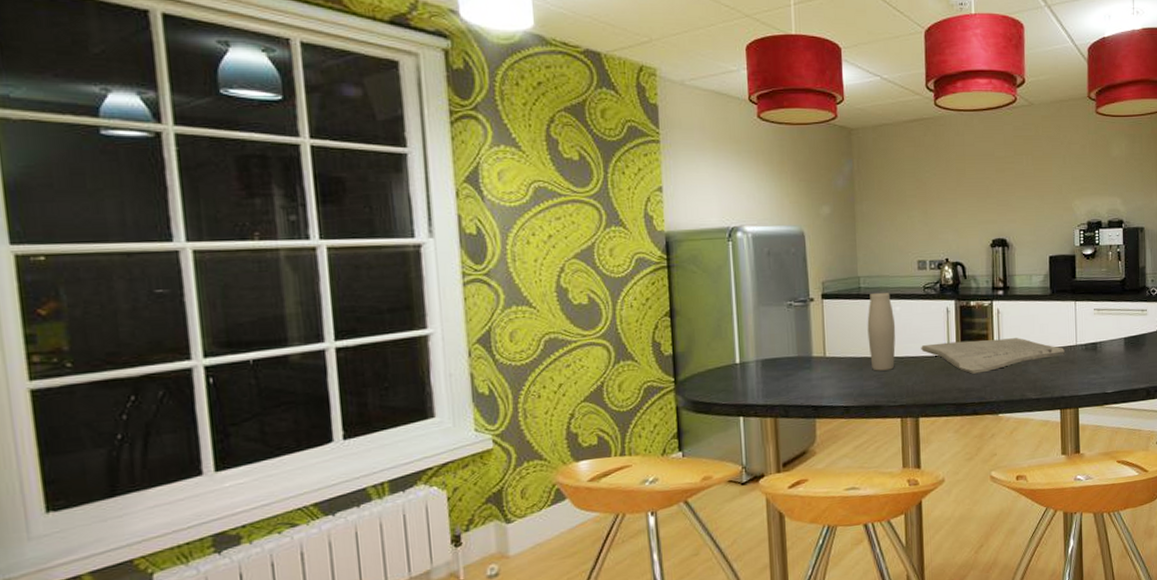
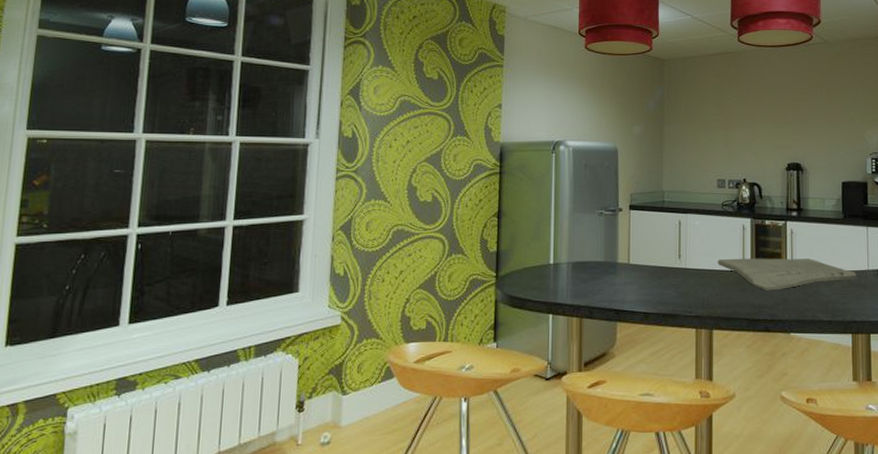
vase: present [867,292,896,372] -> none [669,206,695,282]

